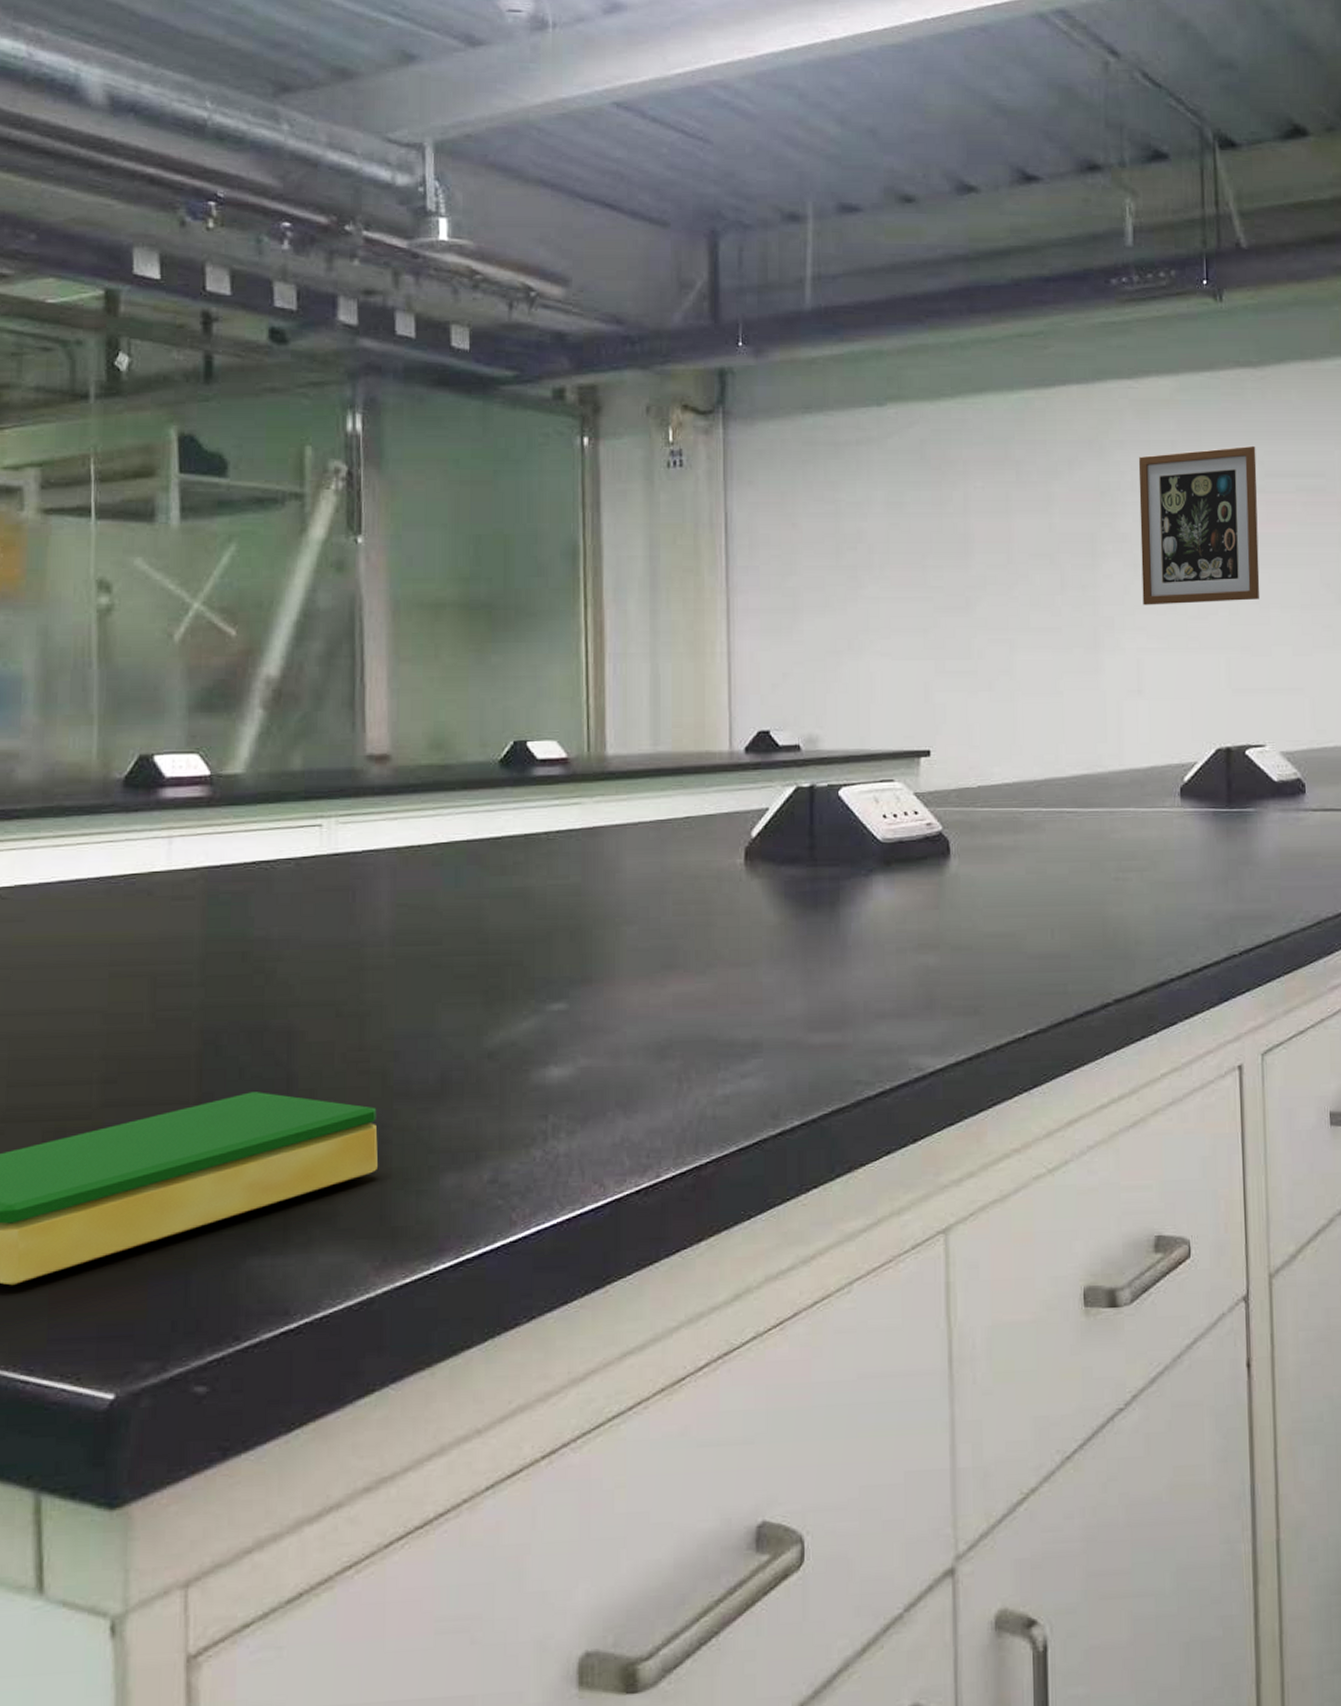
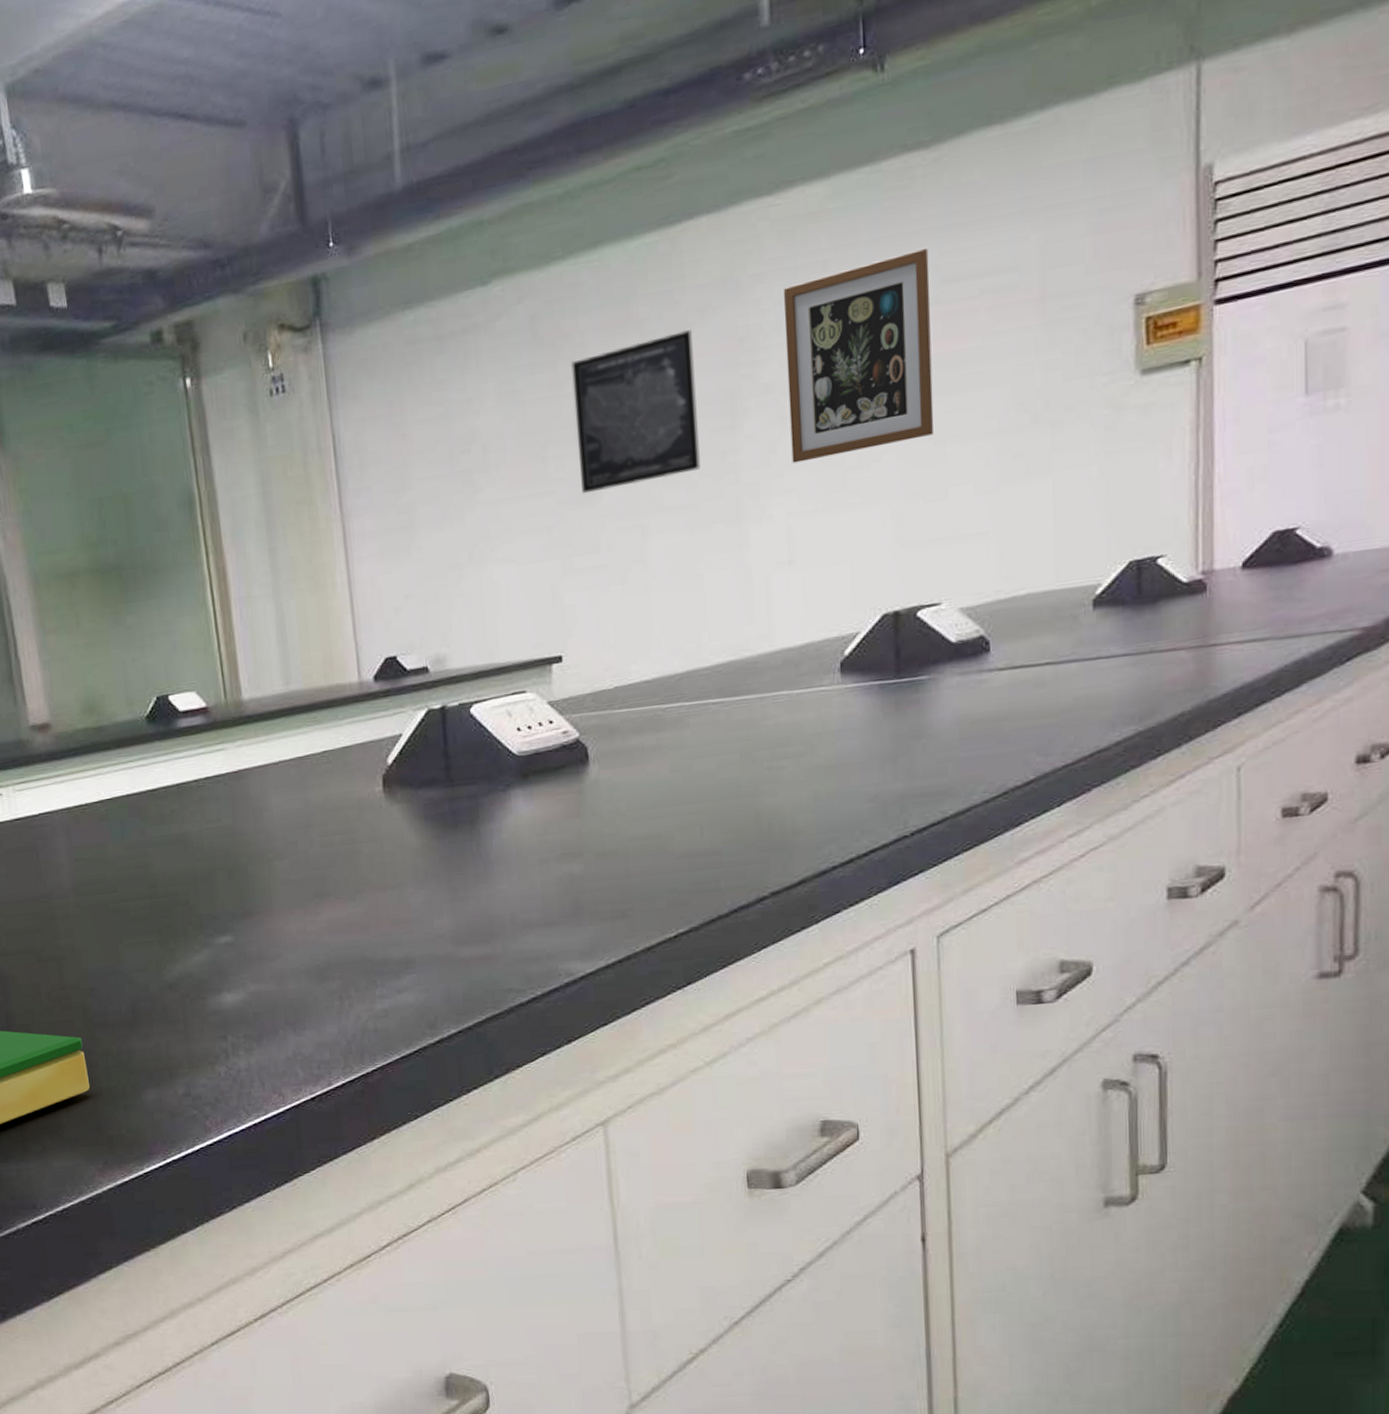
wall art: none [954,476,1064,604] -> present [571,329,700,494]

